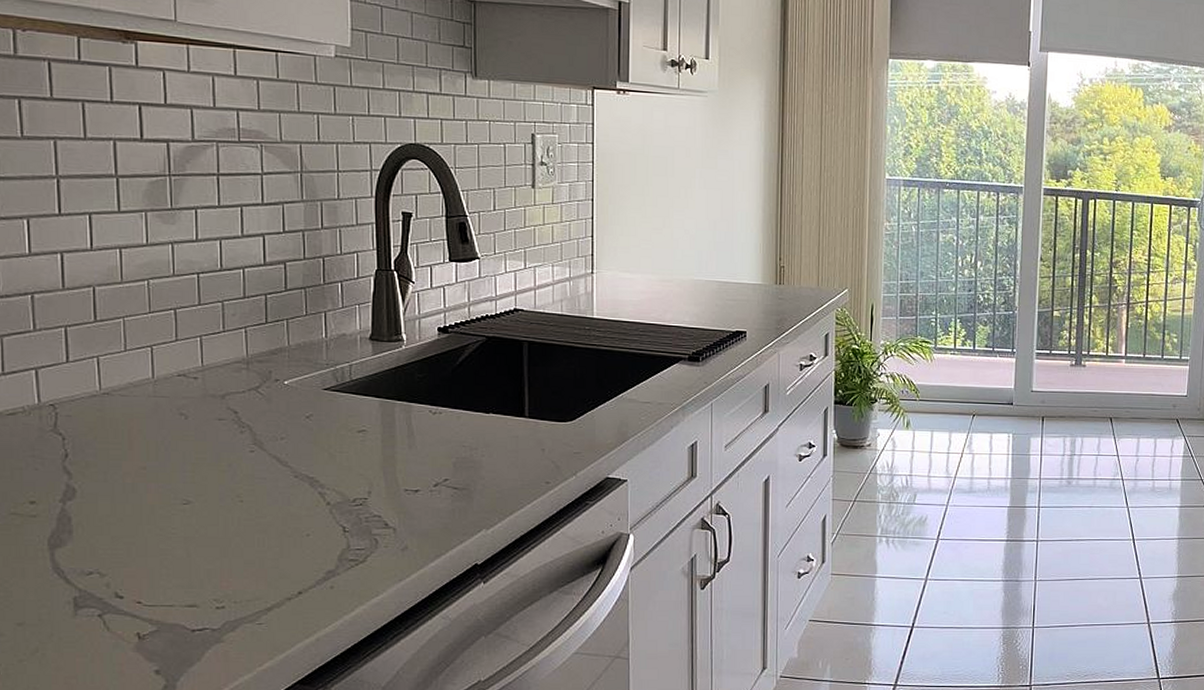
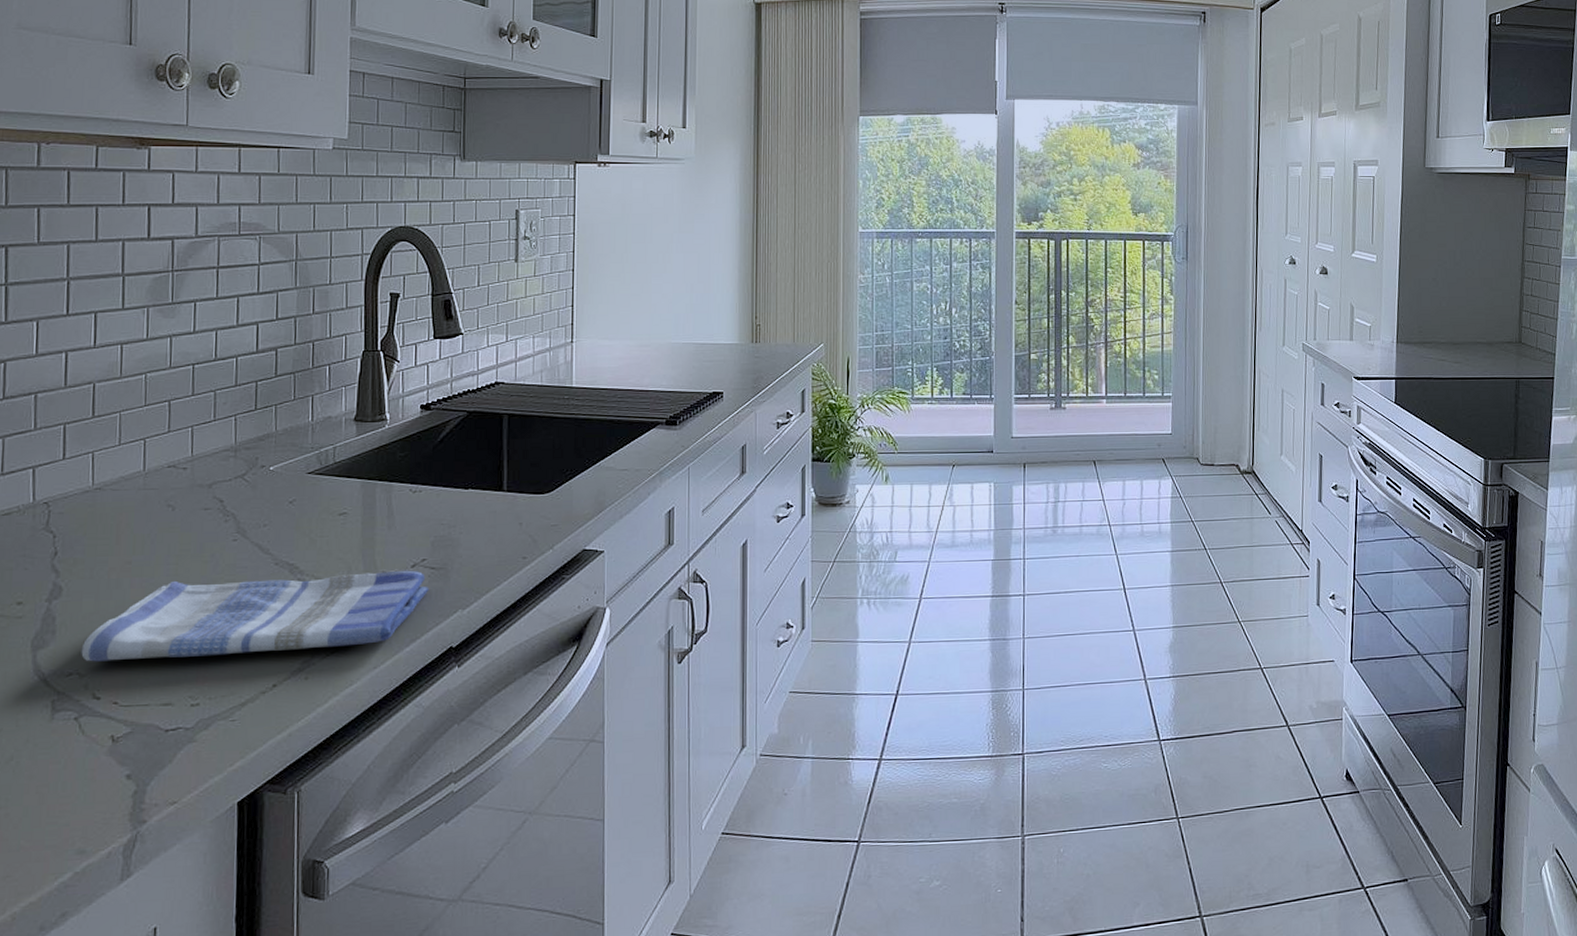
dish towel: none [100,488,453,563] -> present [81,570,429,662]

